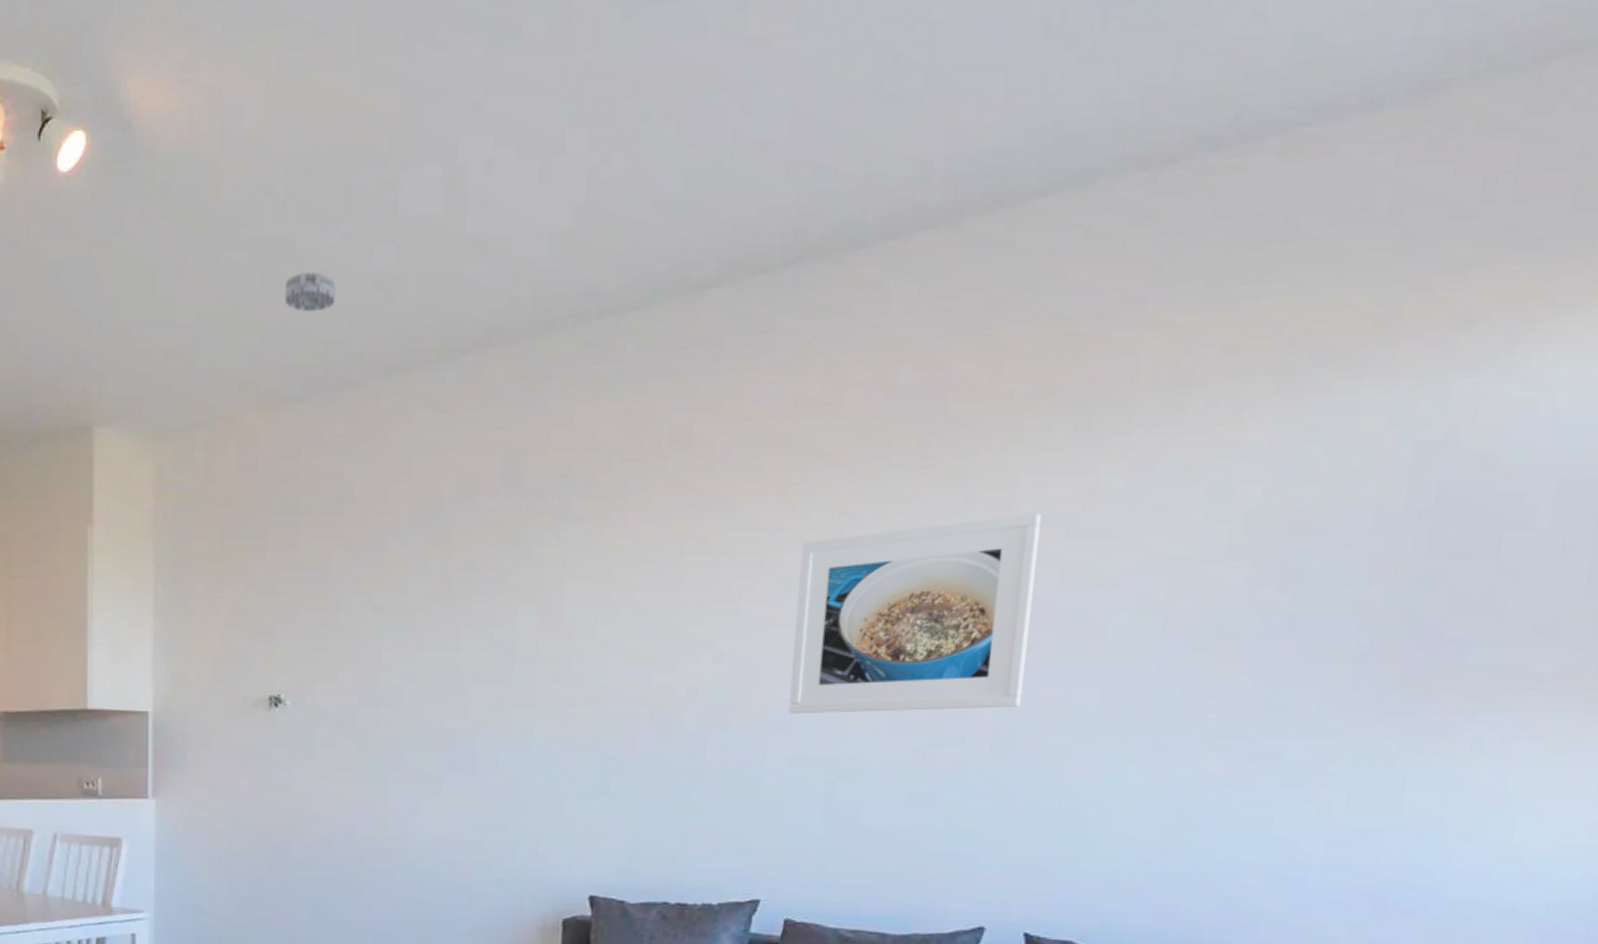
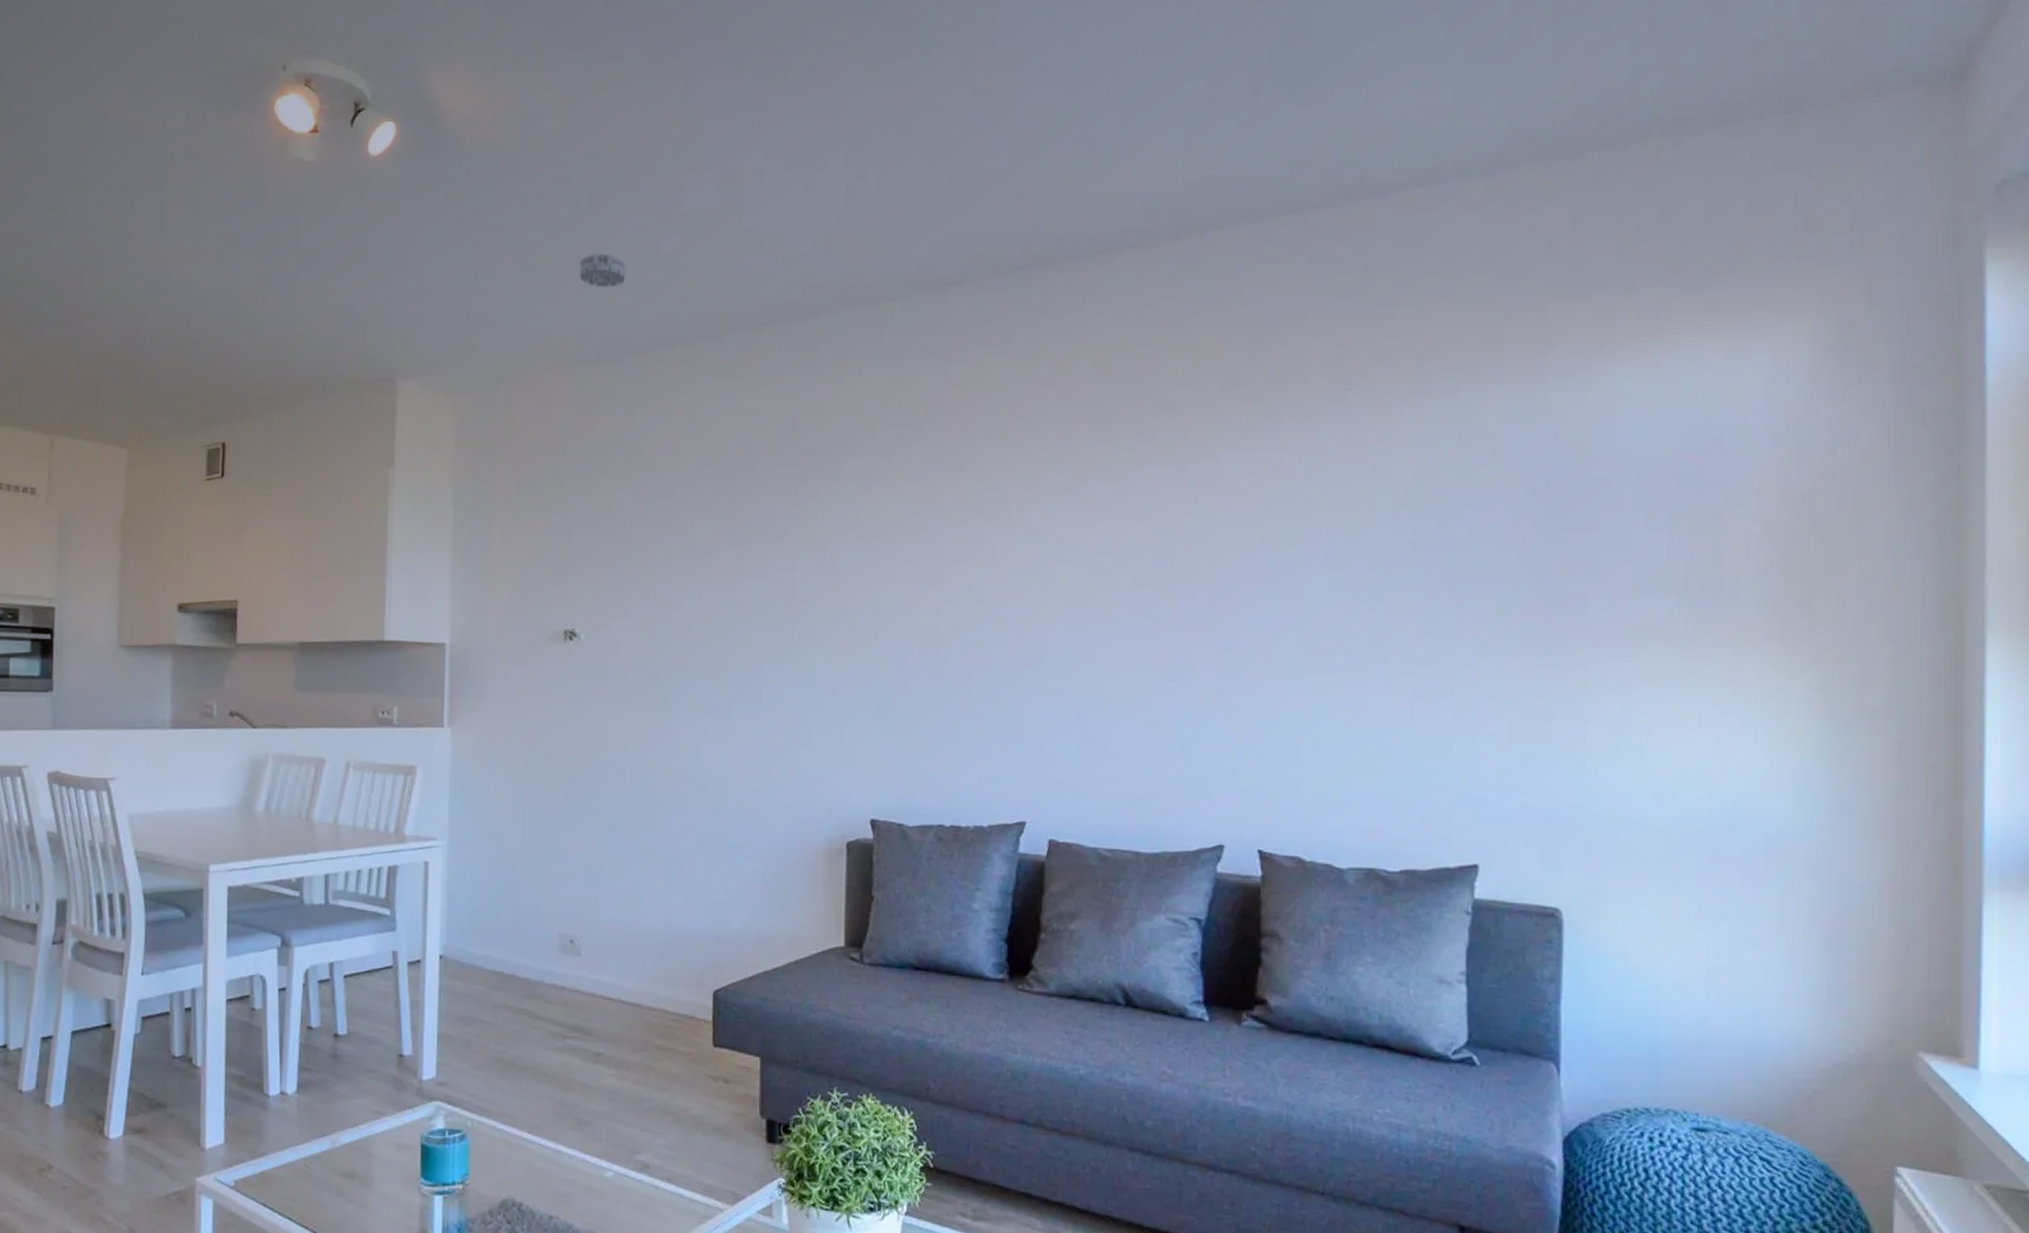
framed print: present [789,513,1041,714] -> none [1041,483,1241,652]

